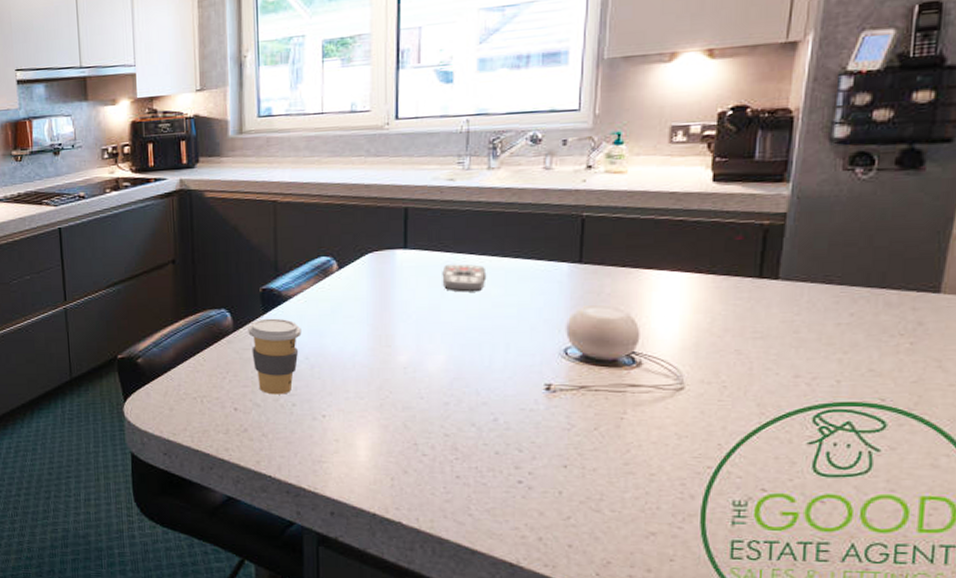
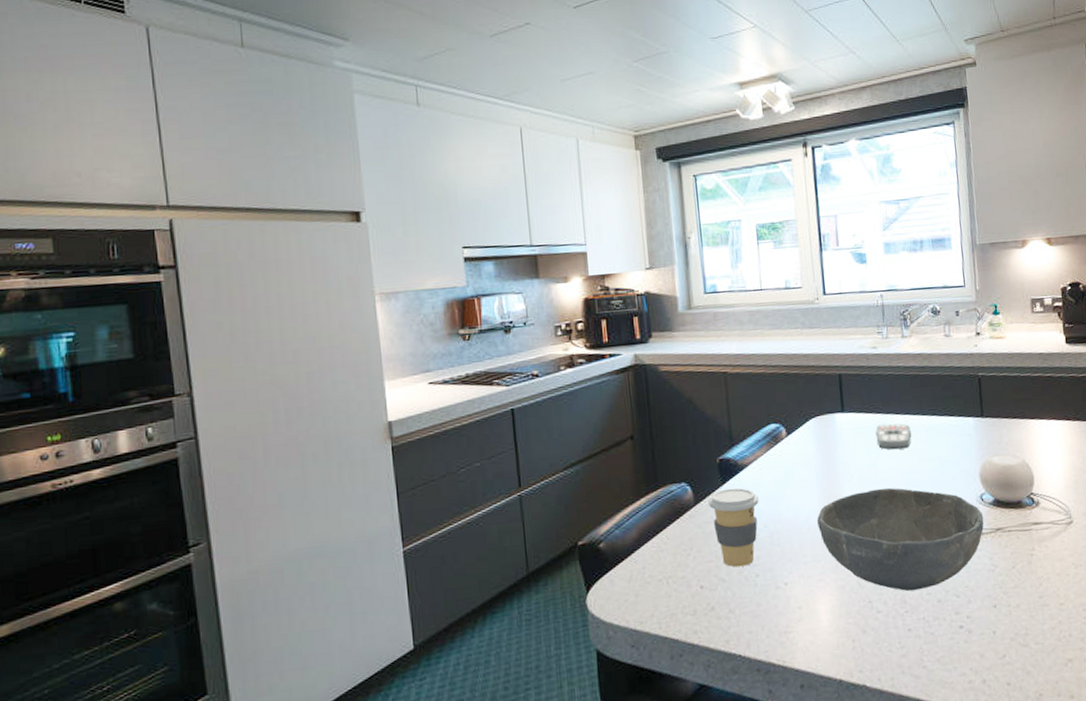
bowl: none [364,331,565,439] -> present [817,487,984,592]

